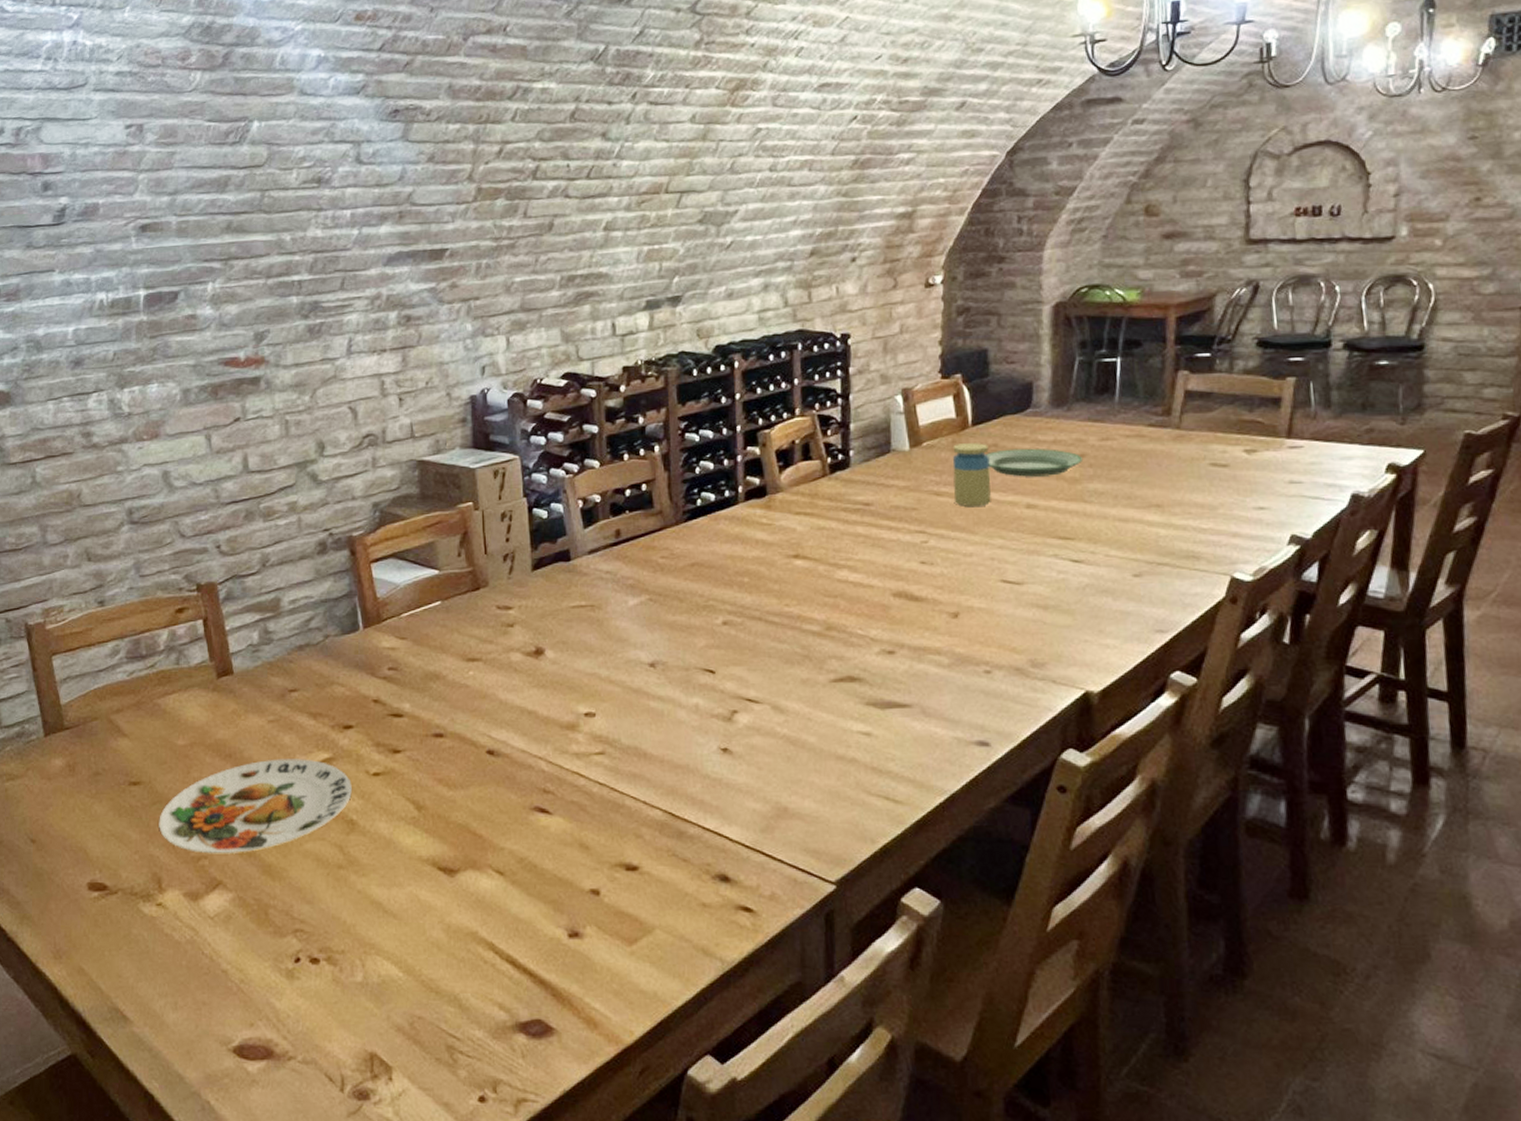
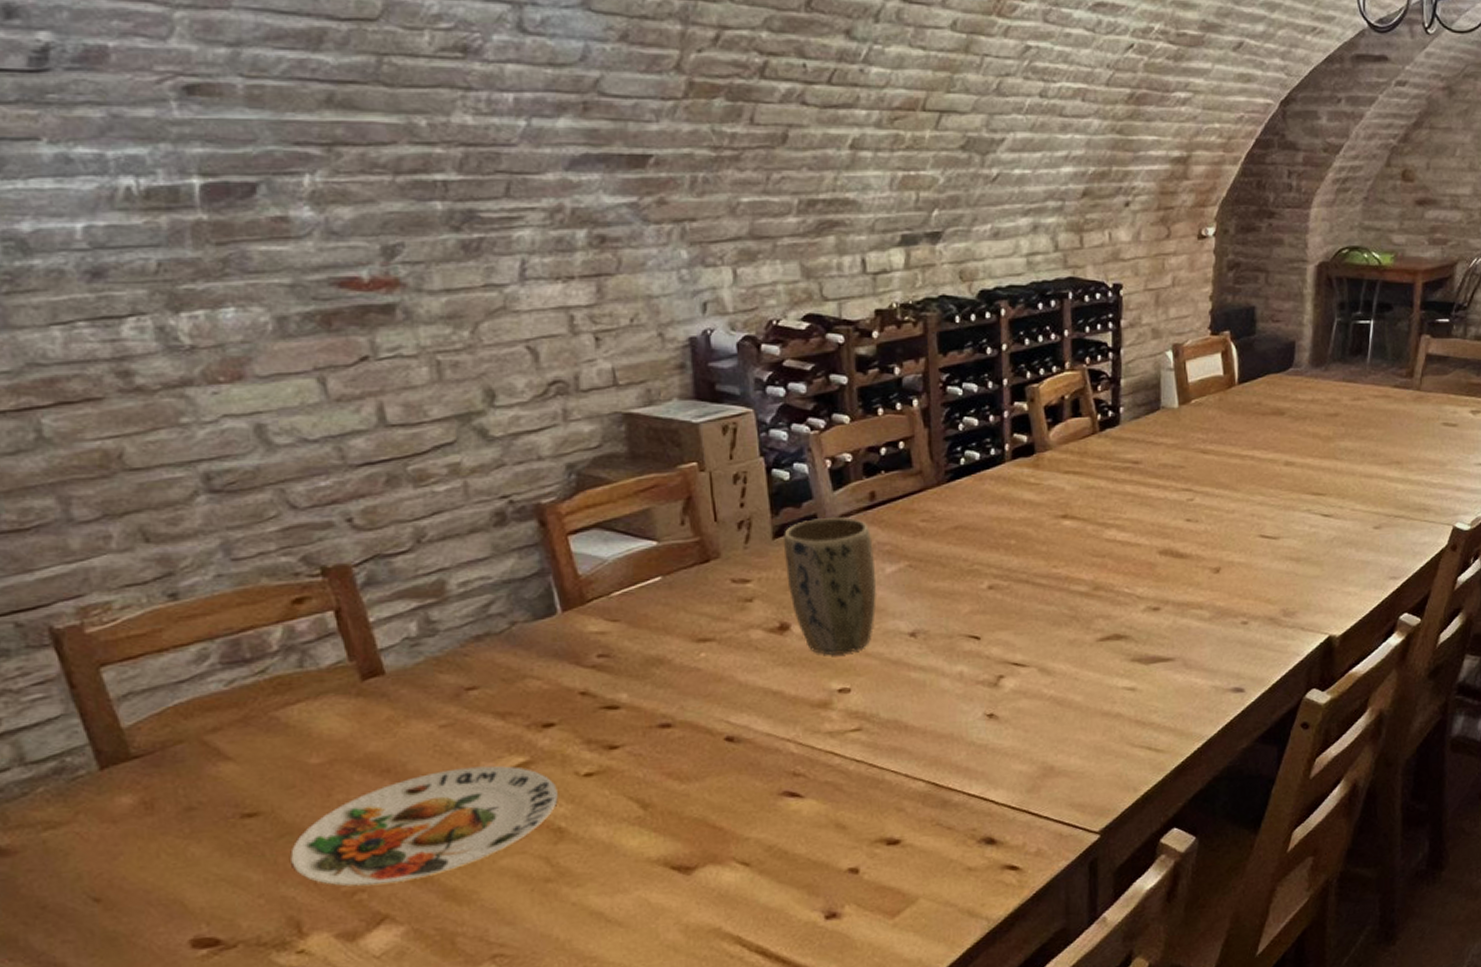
plant pot: none [541,553,620,681] -> present [784,517,876,655]
jar: present [952,443,991,508] -> none [1219,401,1254,465]
plate: present [986,448,1082,477] -> none [1250,407,1336,435]

